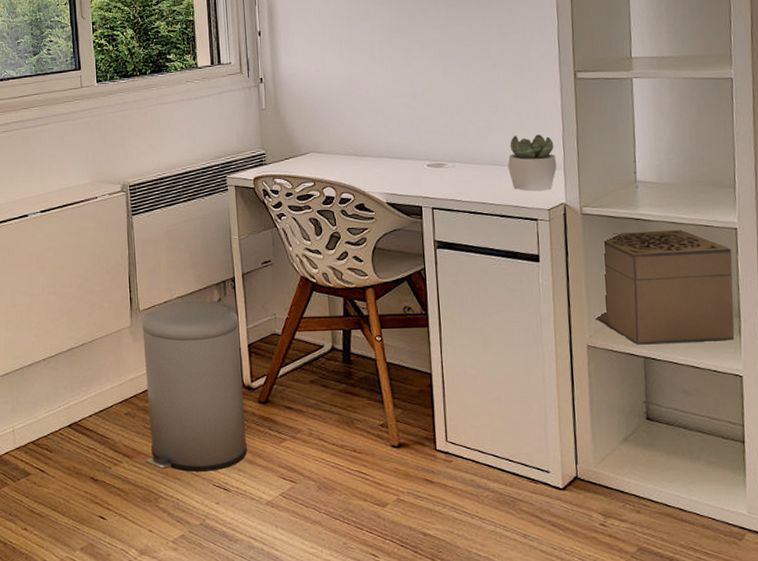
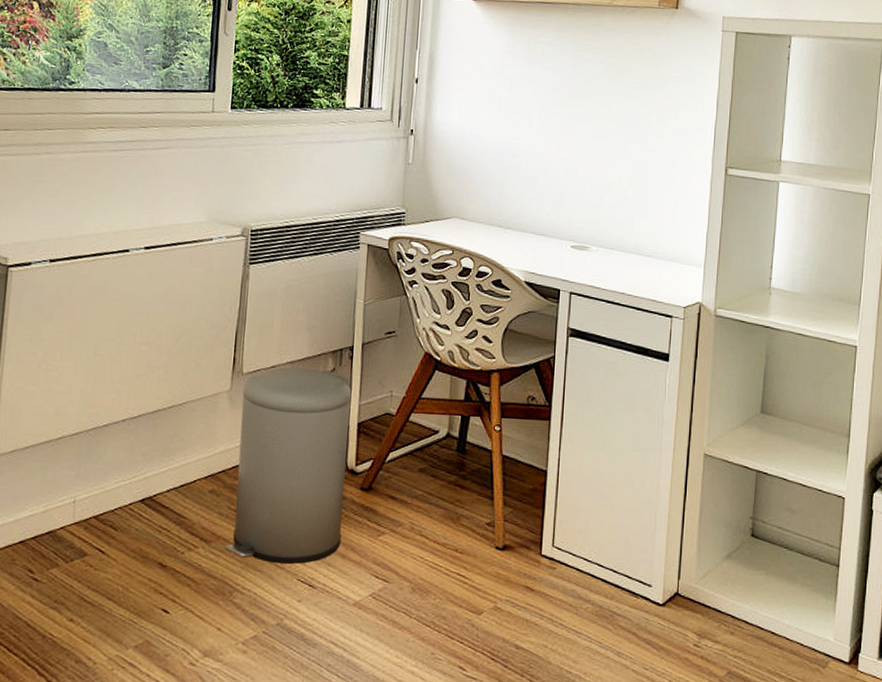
succulent plant: present [507,134,557,192] -> none [650,226,698,288]
decorative box: present [594,229,735,345] -> none [714,339,850,461]

